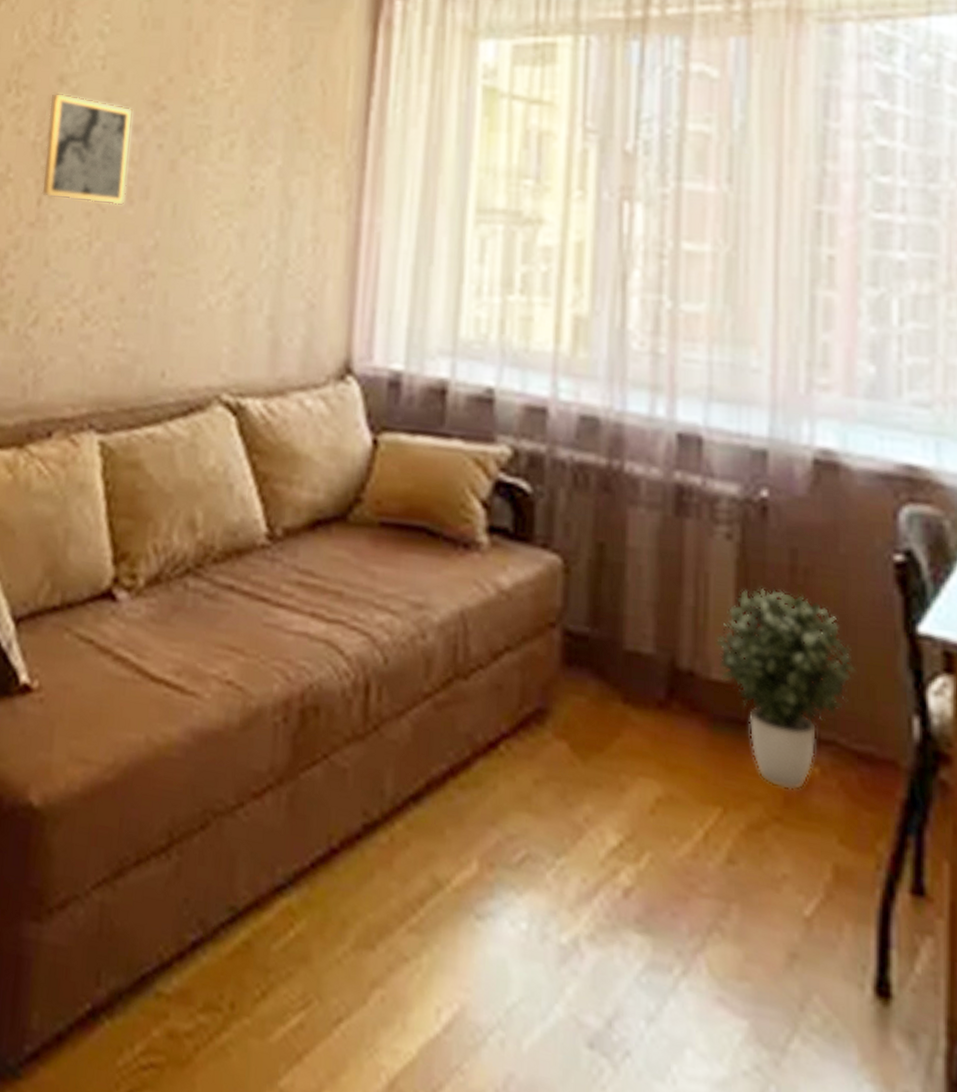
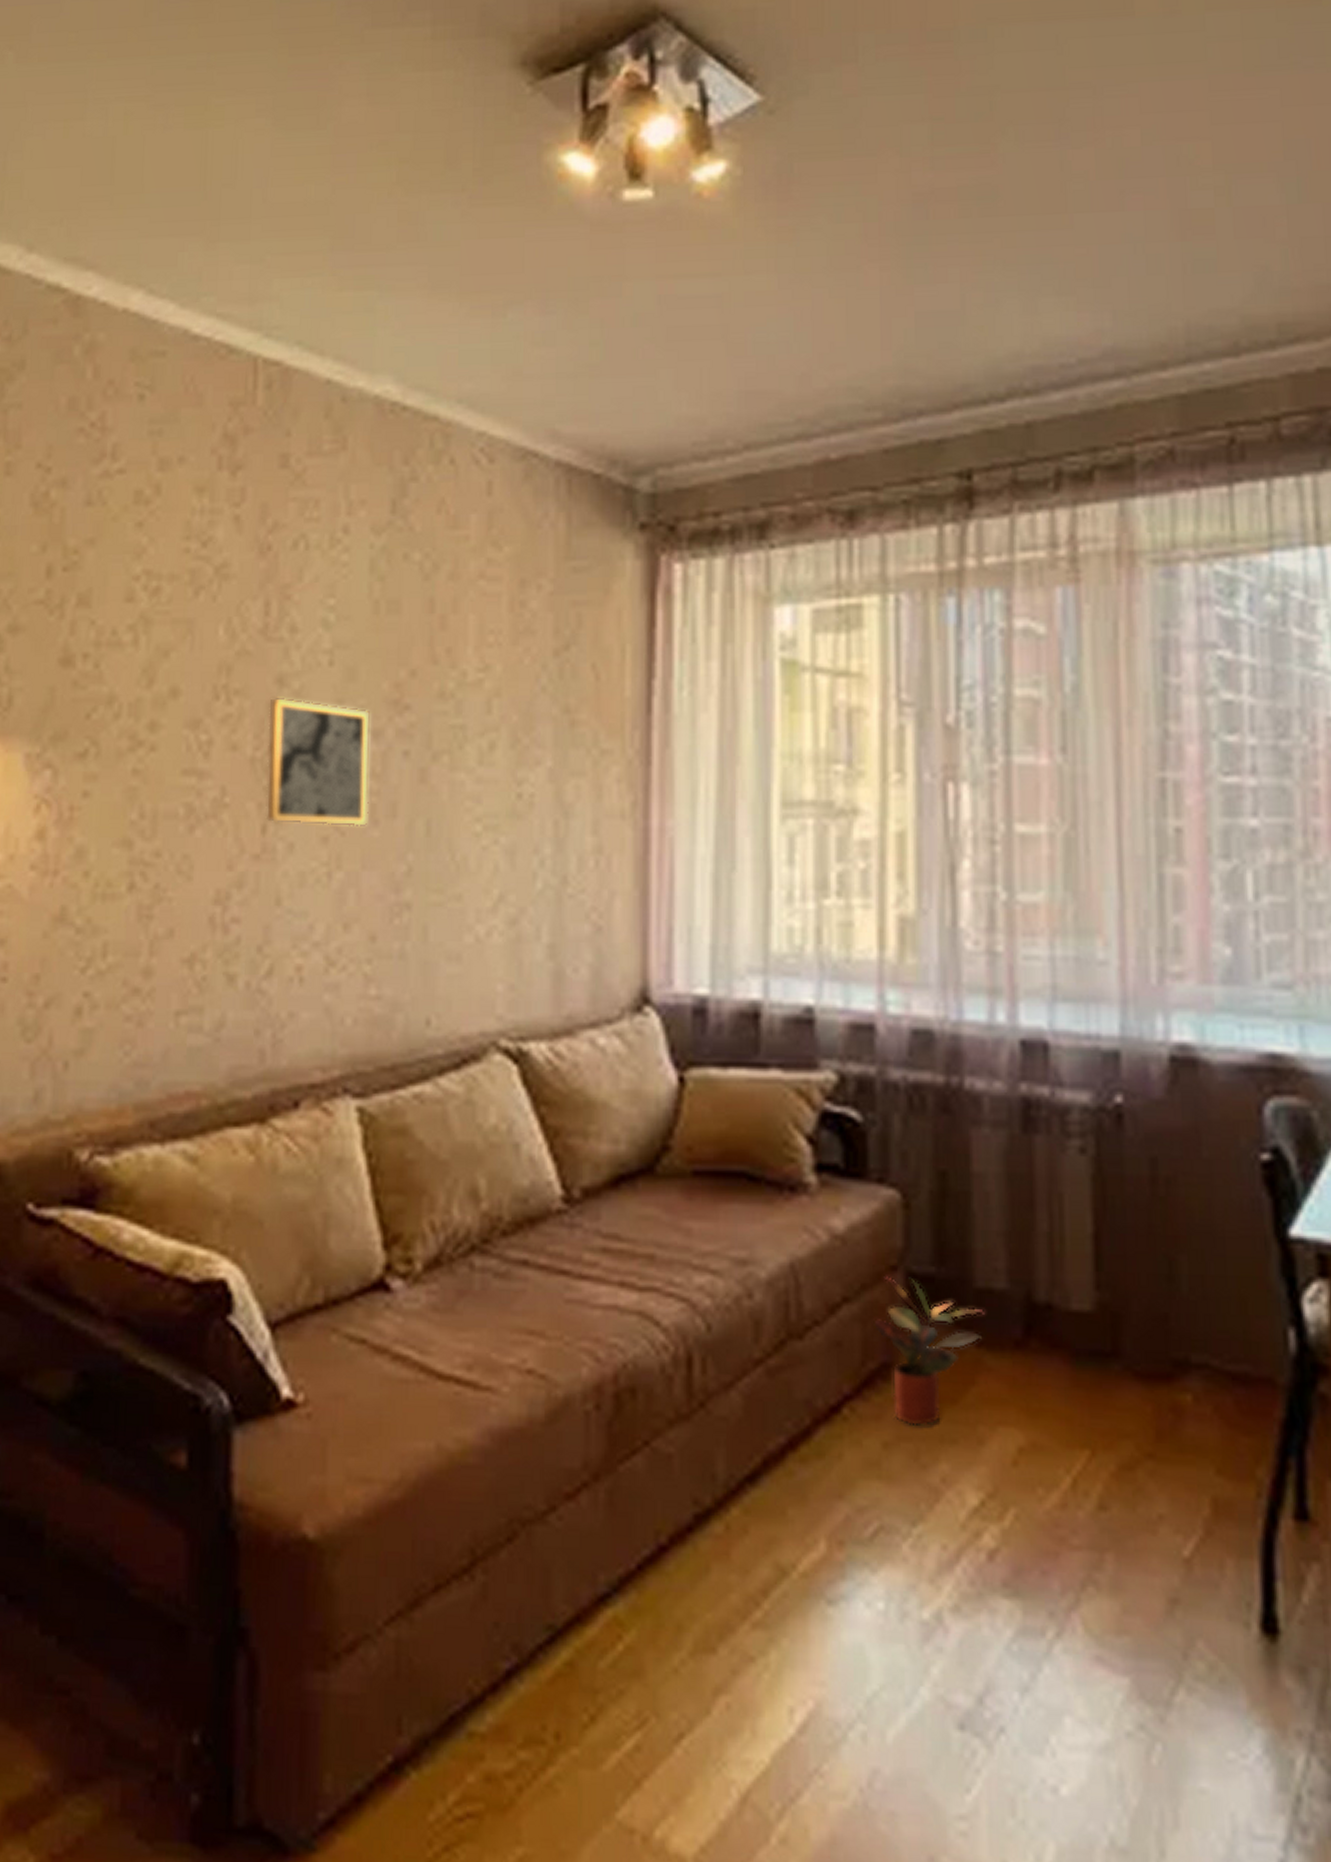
potted plant: none [531,632,633,769] -> present [873,1276,986,1427]
potted plant: present [715,587,856,790] -> none [1073,1202,1226,1422]

